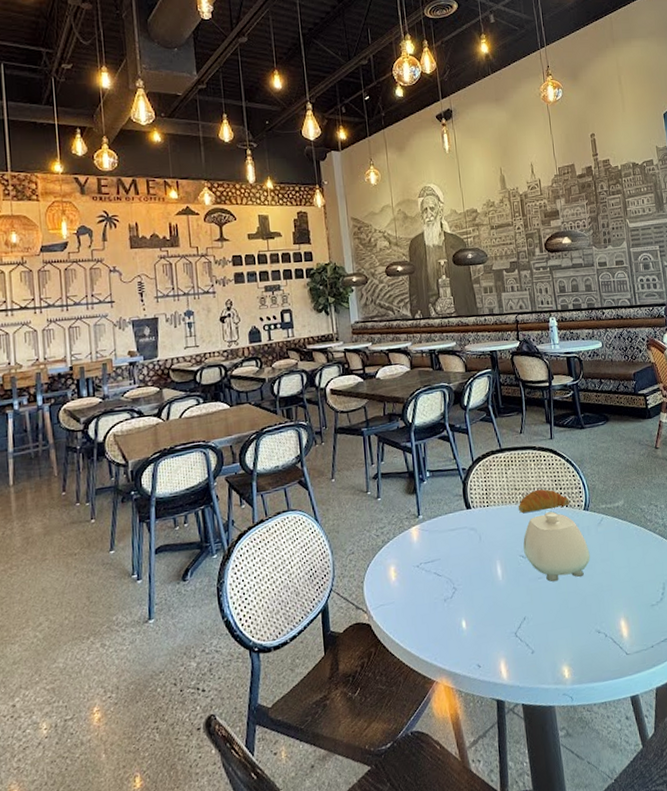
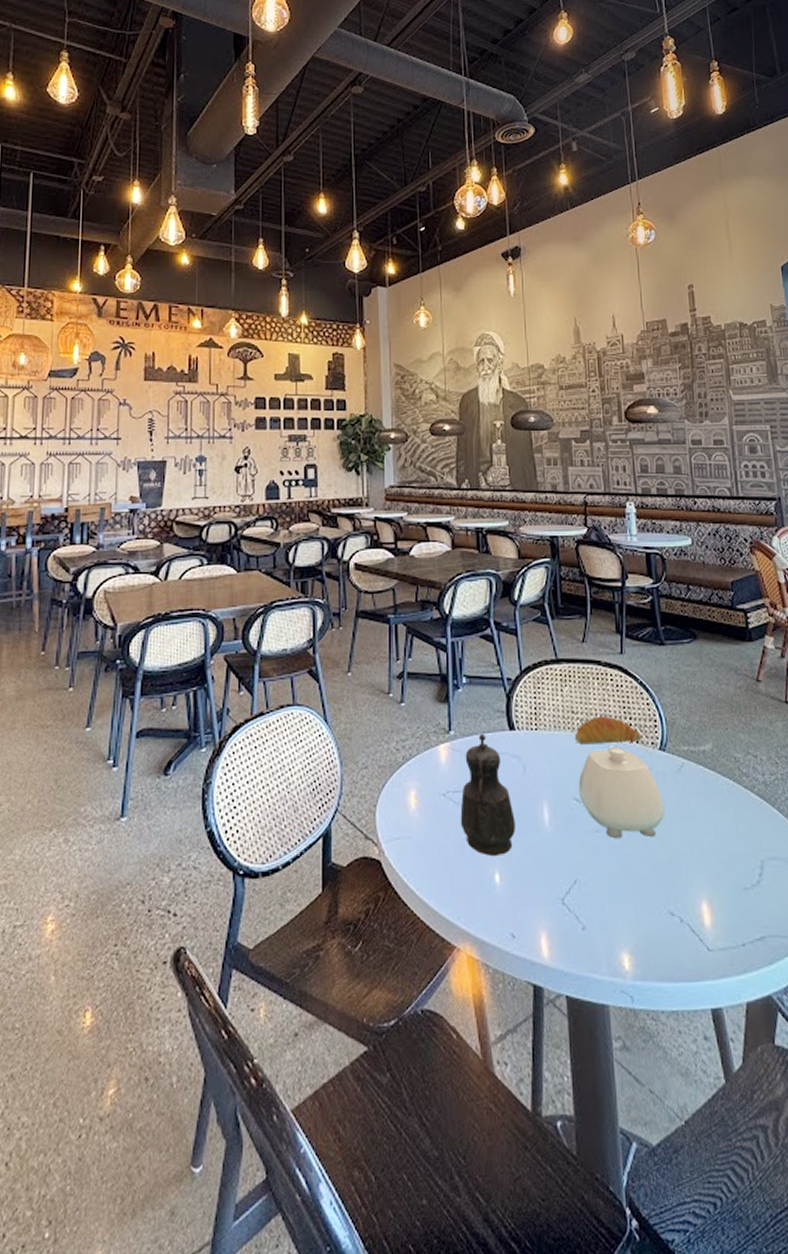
coffeepot: none [431,514,476,609] -> present [460,733,515,856]

